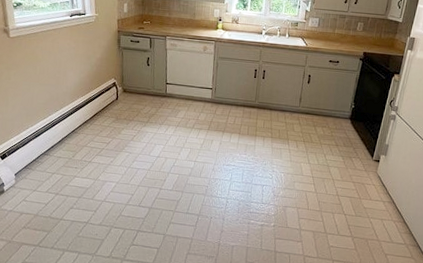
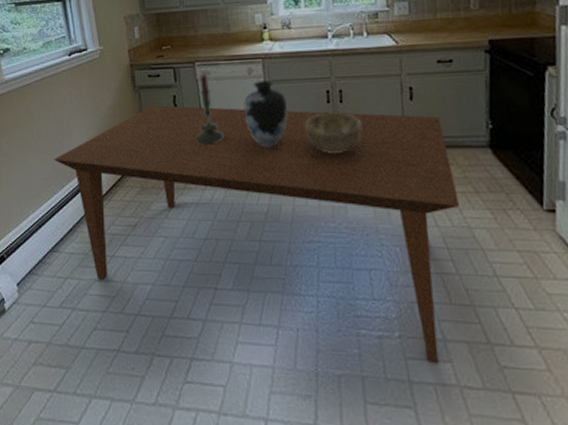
dining table: none [51,62,326,243] -> present [53,105,461,365]
candle: none [160,45,180,95] -> present [196,73,224,145]
vase: none [196,56,227,102] -> present [243,80,287,147]
decorative bowl: none [236,84,274,112] -> present [305,112,362,154]

